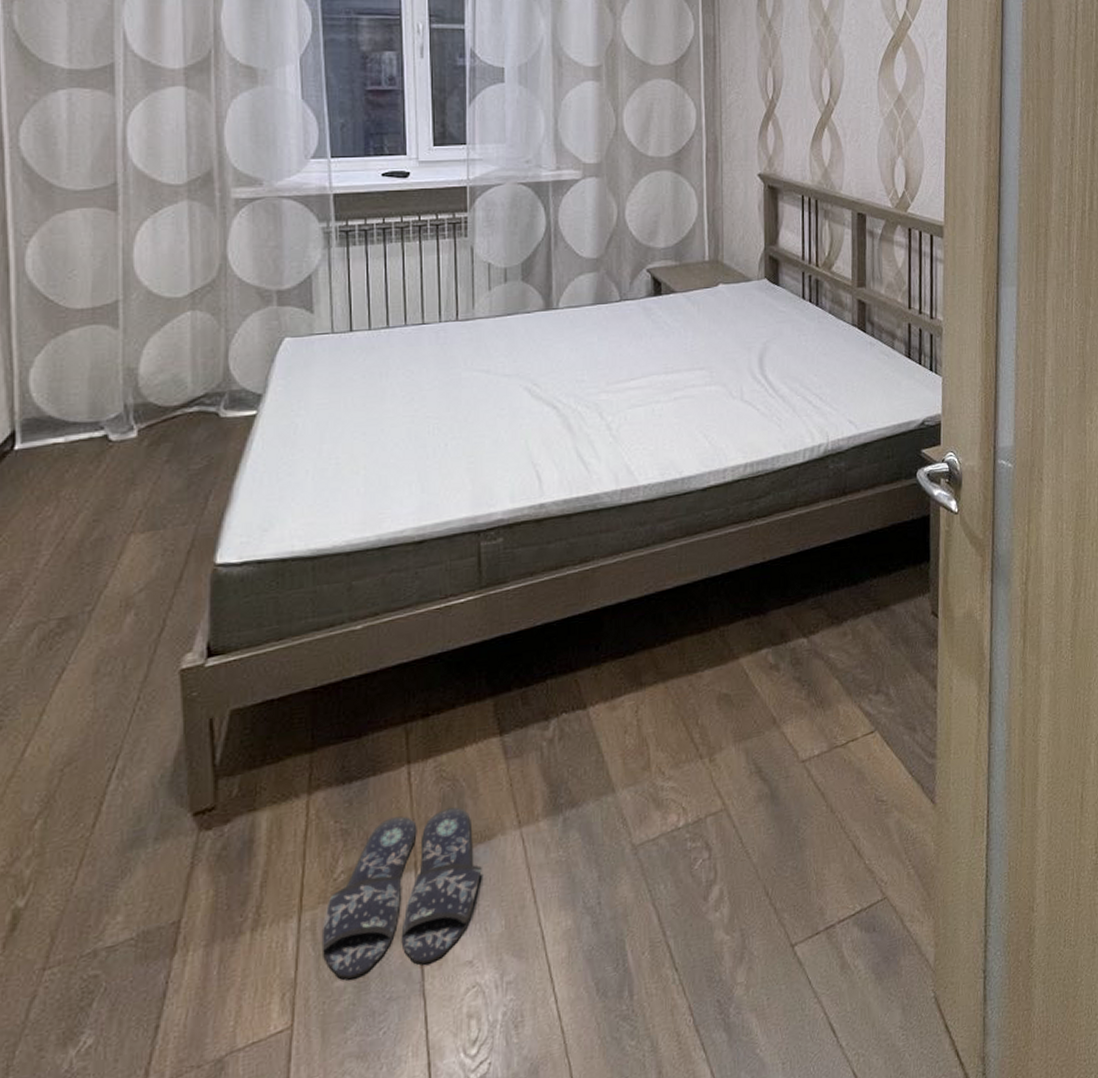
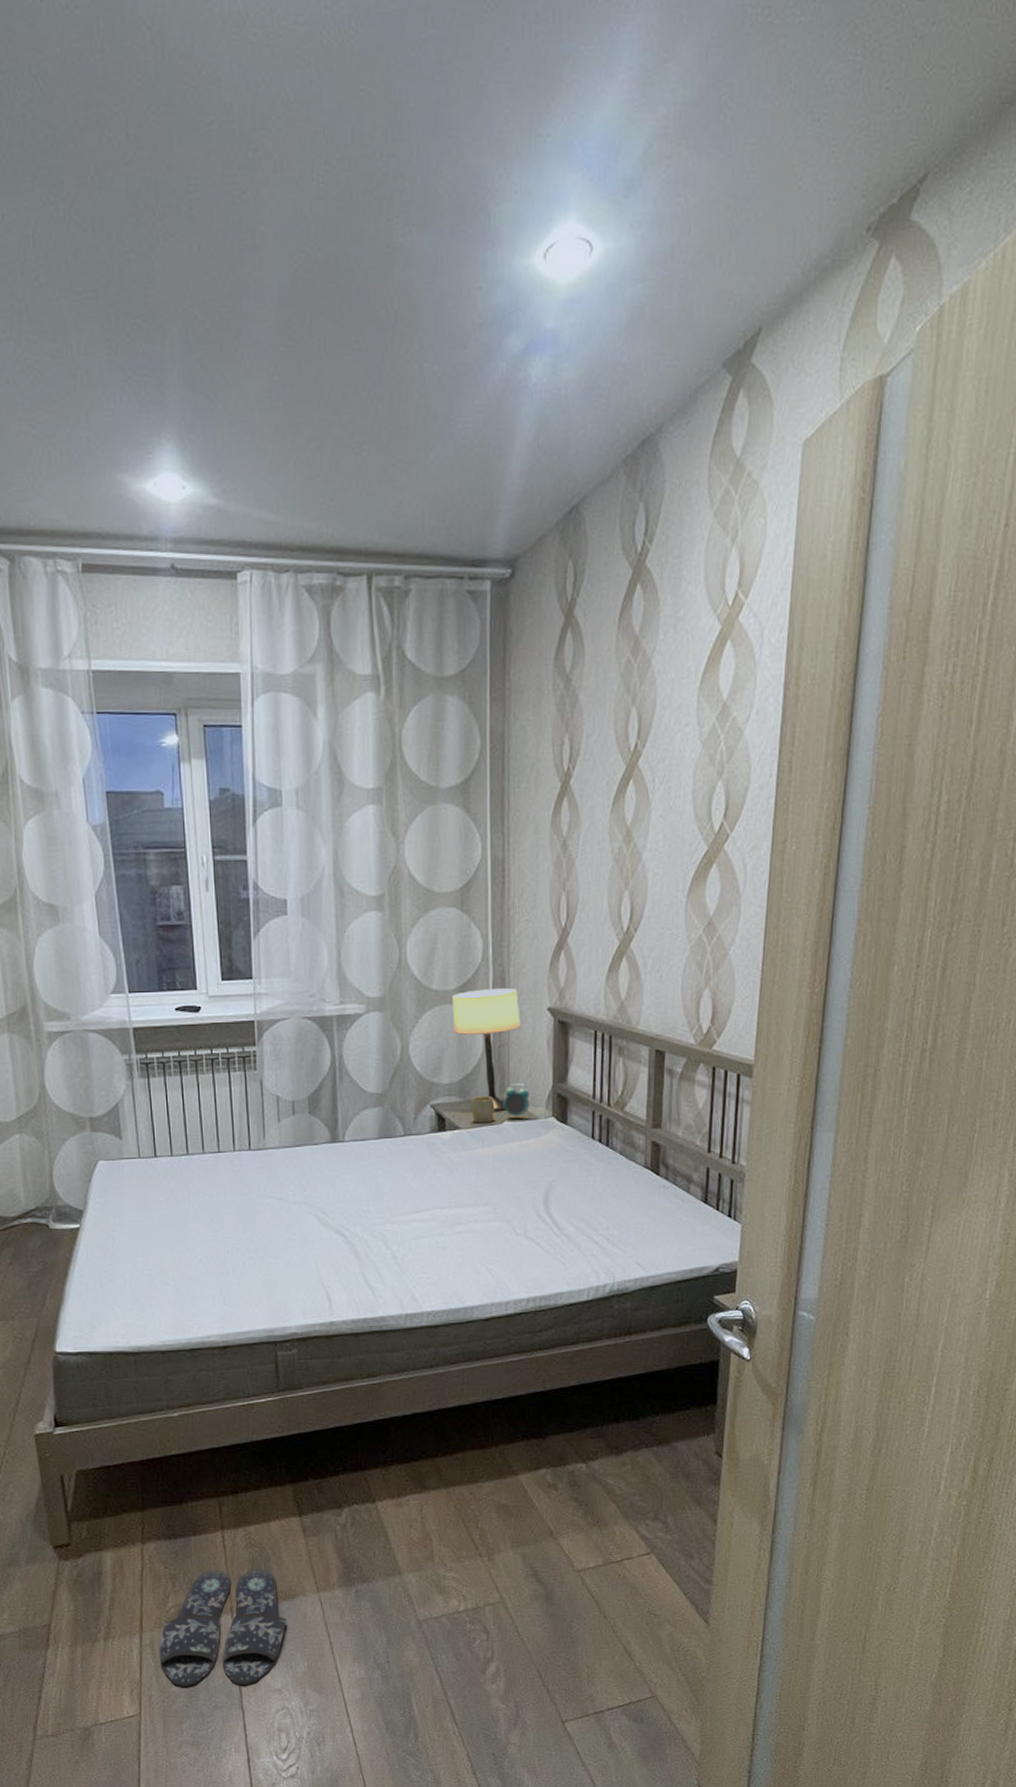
table lamp: none [668,156,733,275] -> present [452,988,521,1112]
mug: none [686,259,710,287] -> present [471,1096,495,1123]
alarm clock: none [717,246,743,282] -> present [503,1084,530,1120]

